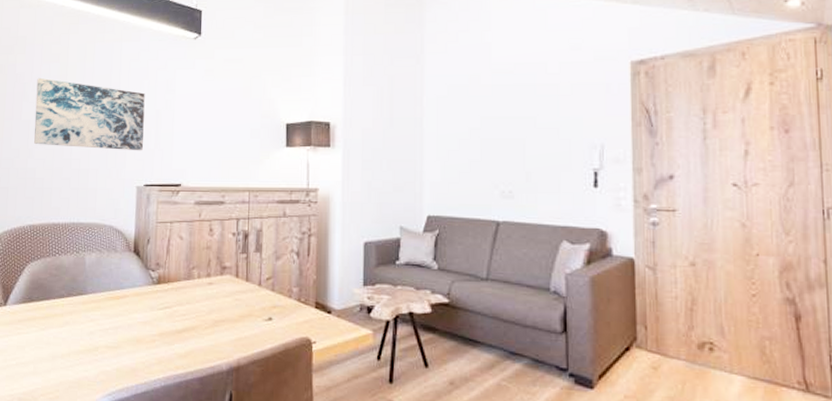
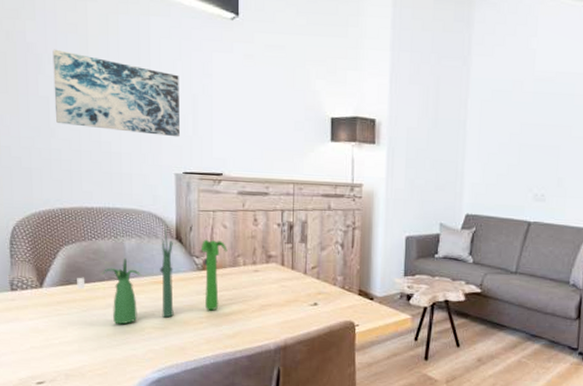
plant: none [38,242,183,344] -> present [77,229,228,325]

